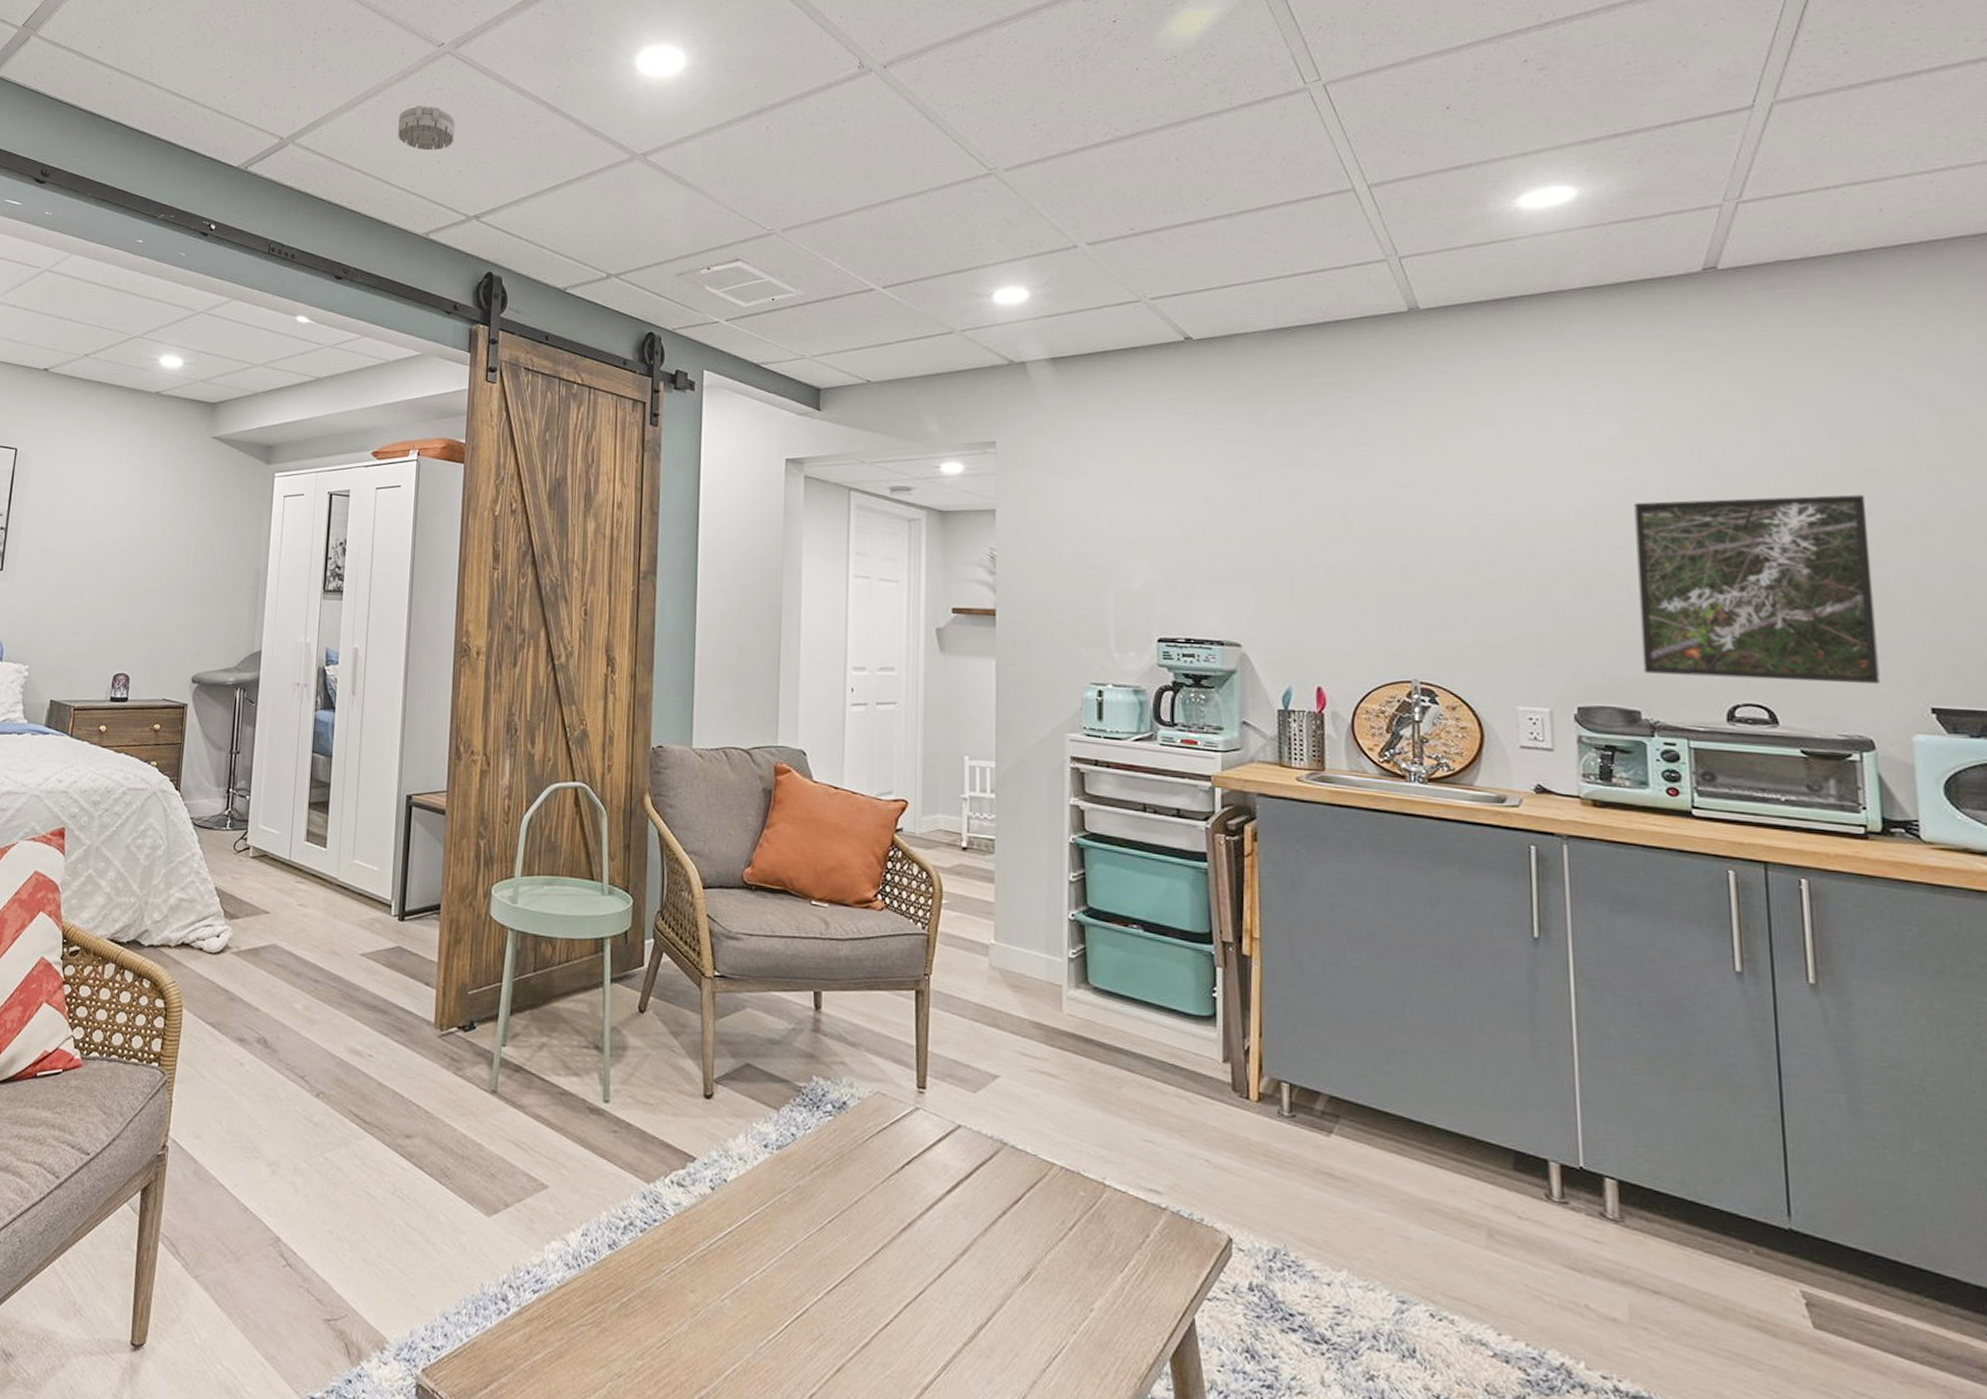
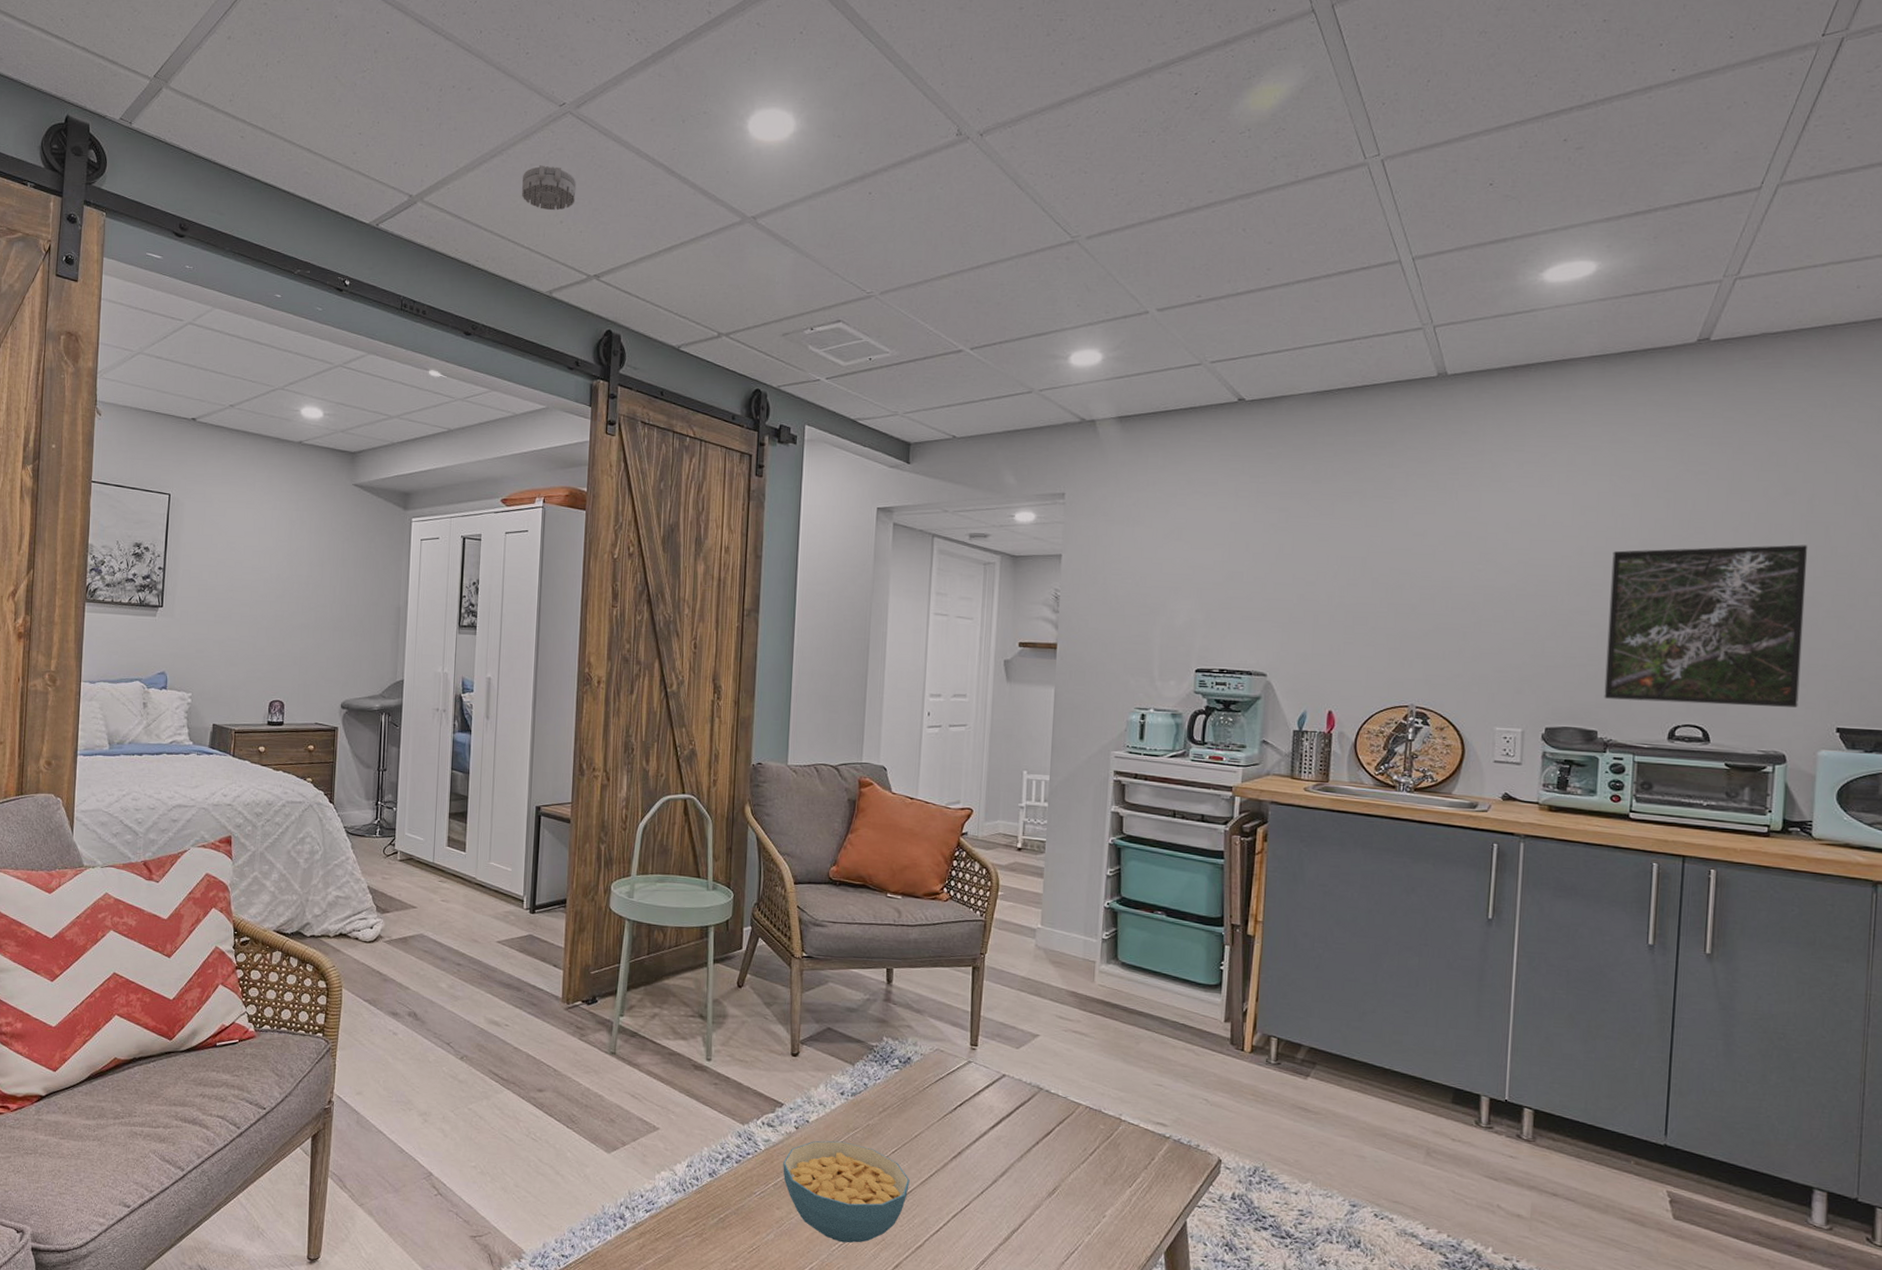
cereal bowl: none [697,1205,851,1339] -> present [783,1141,910,1243]

